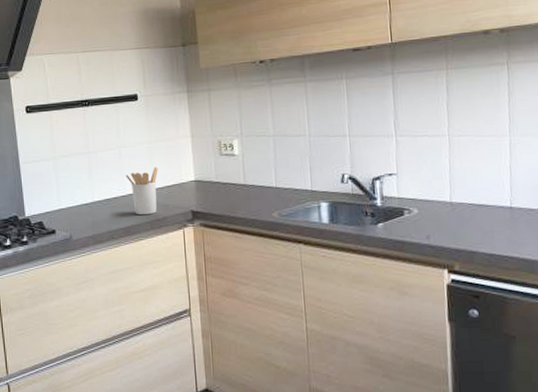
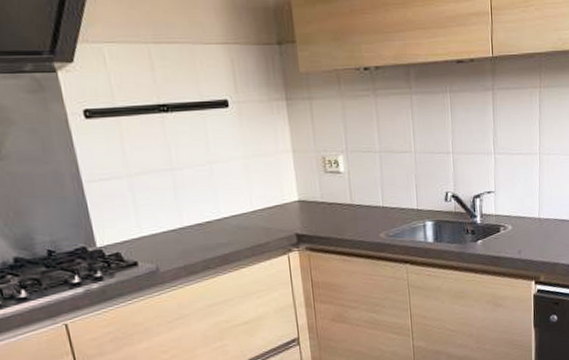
utensil holder: present [125,167,158,215] -> none [219,186,258,241]

